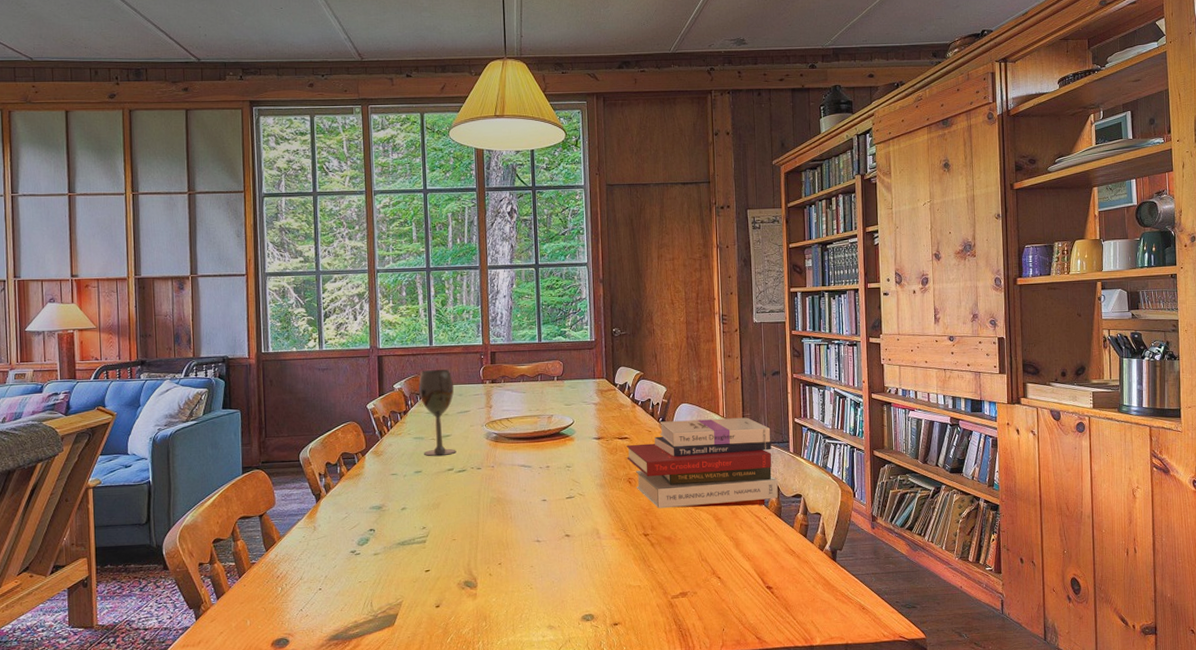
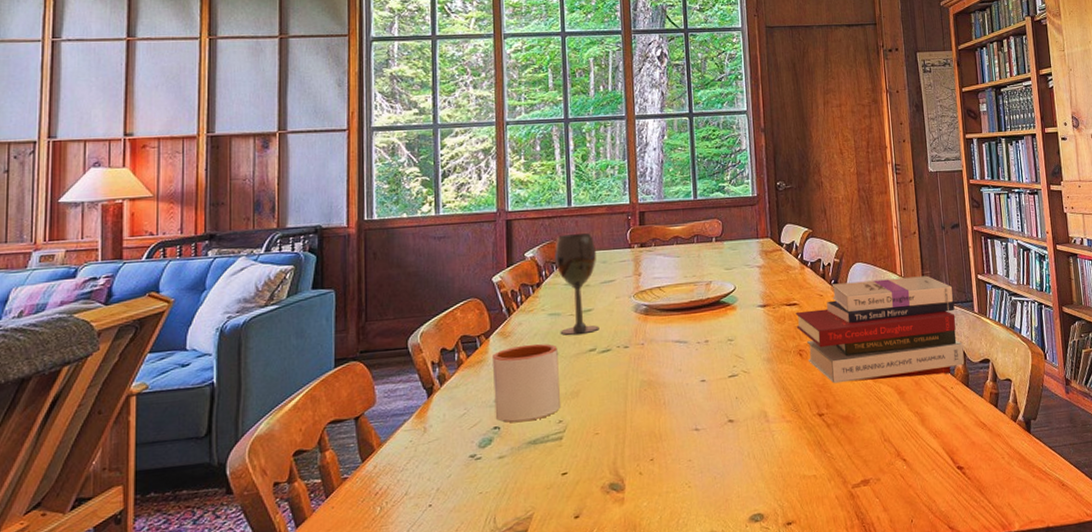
mug: none [368,462,425,527] -> present [493,343,562,423]

